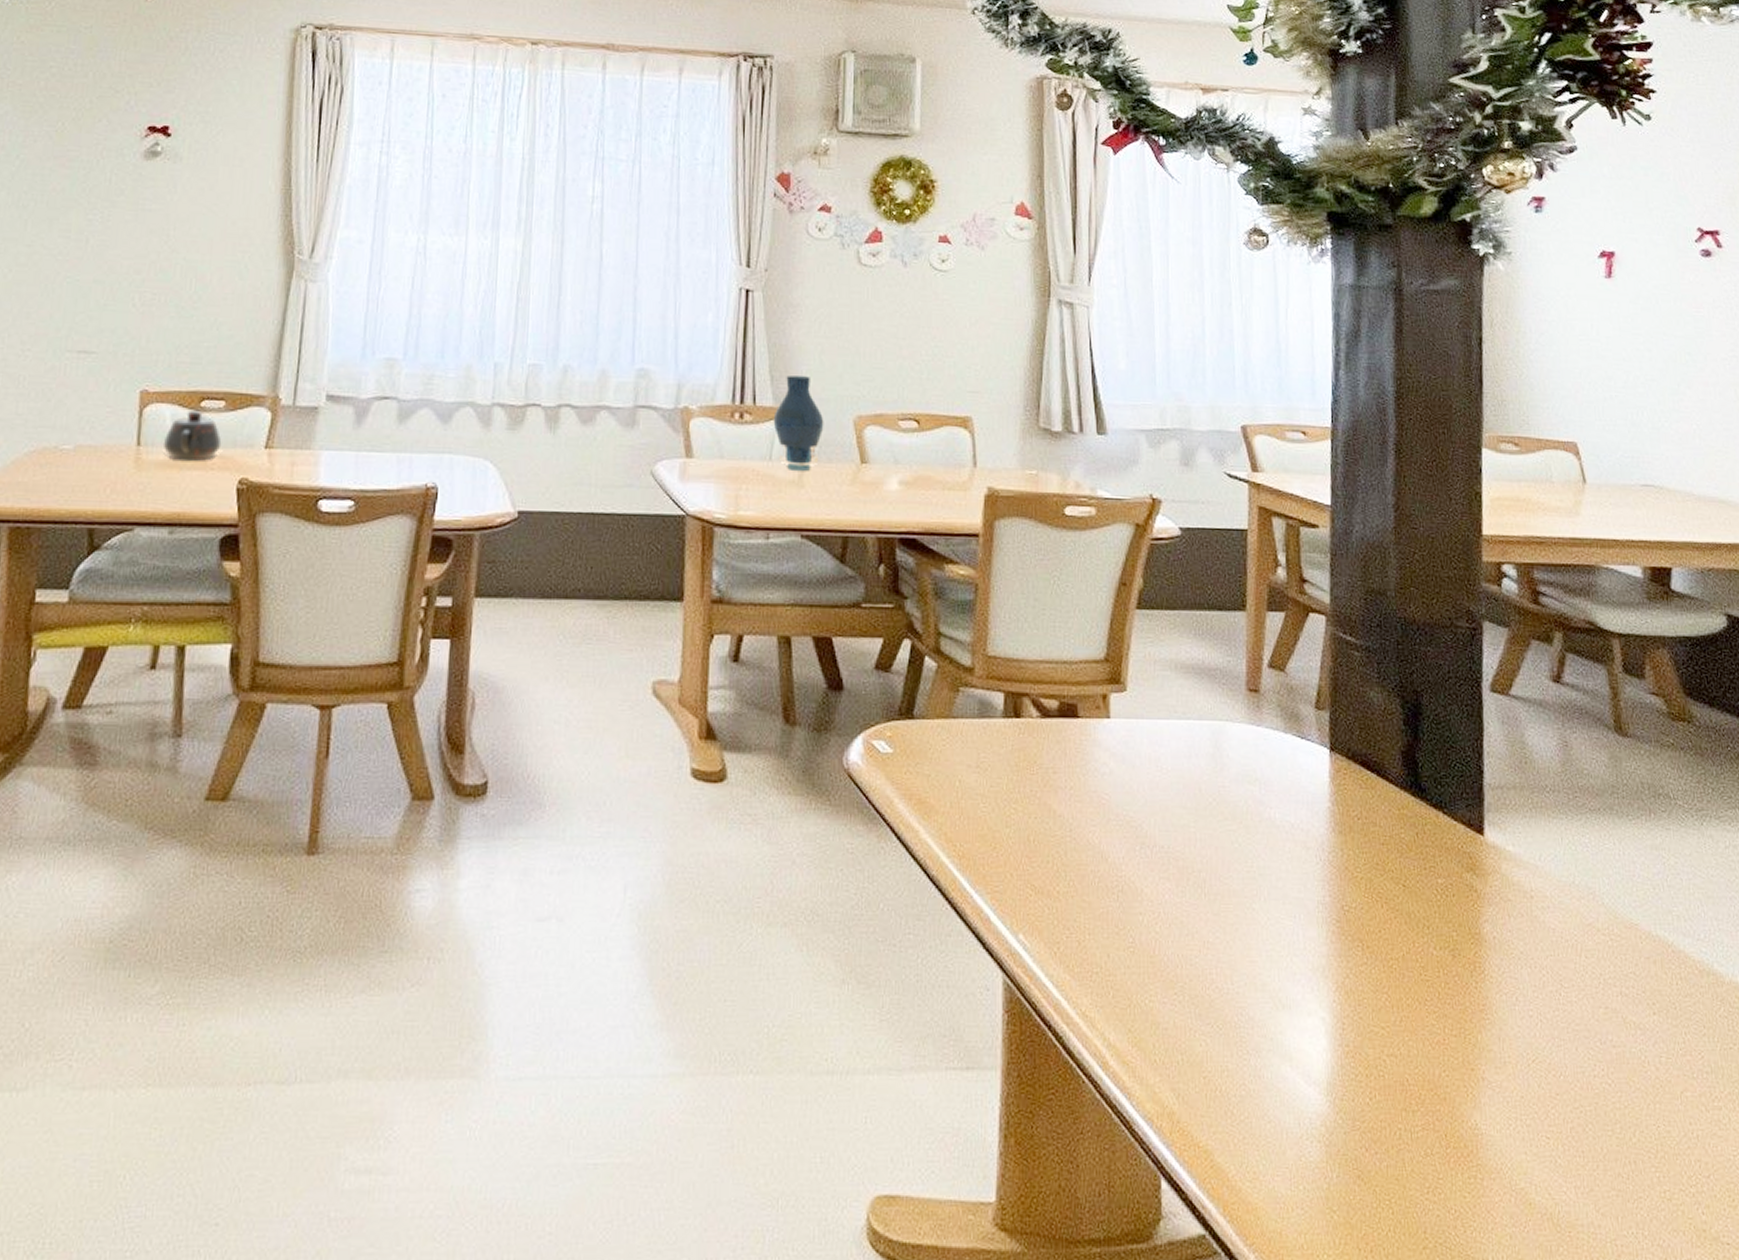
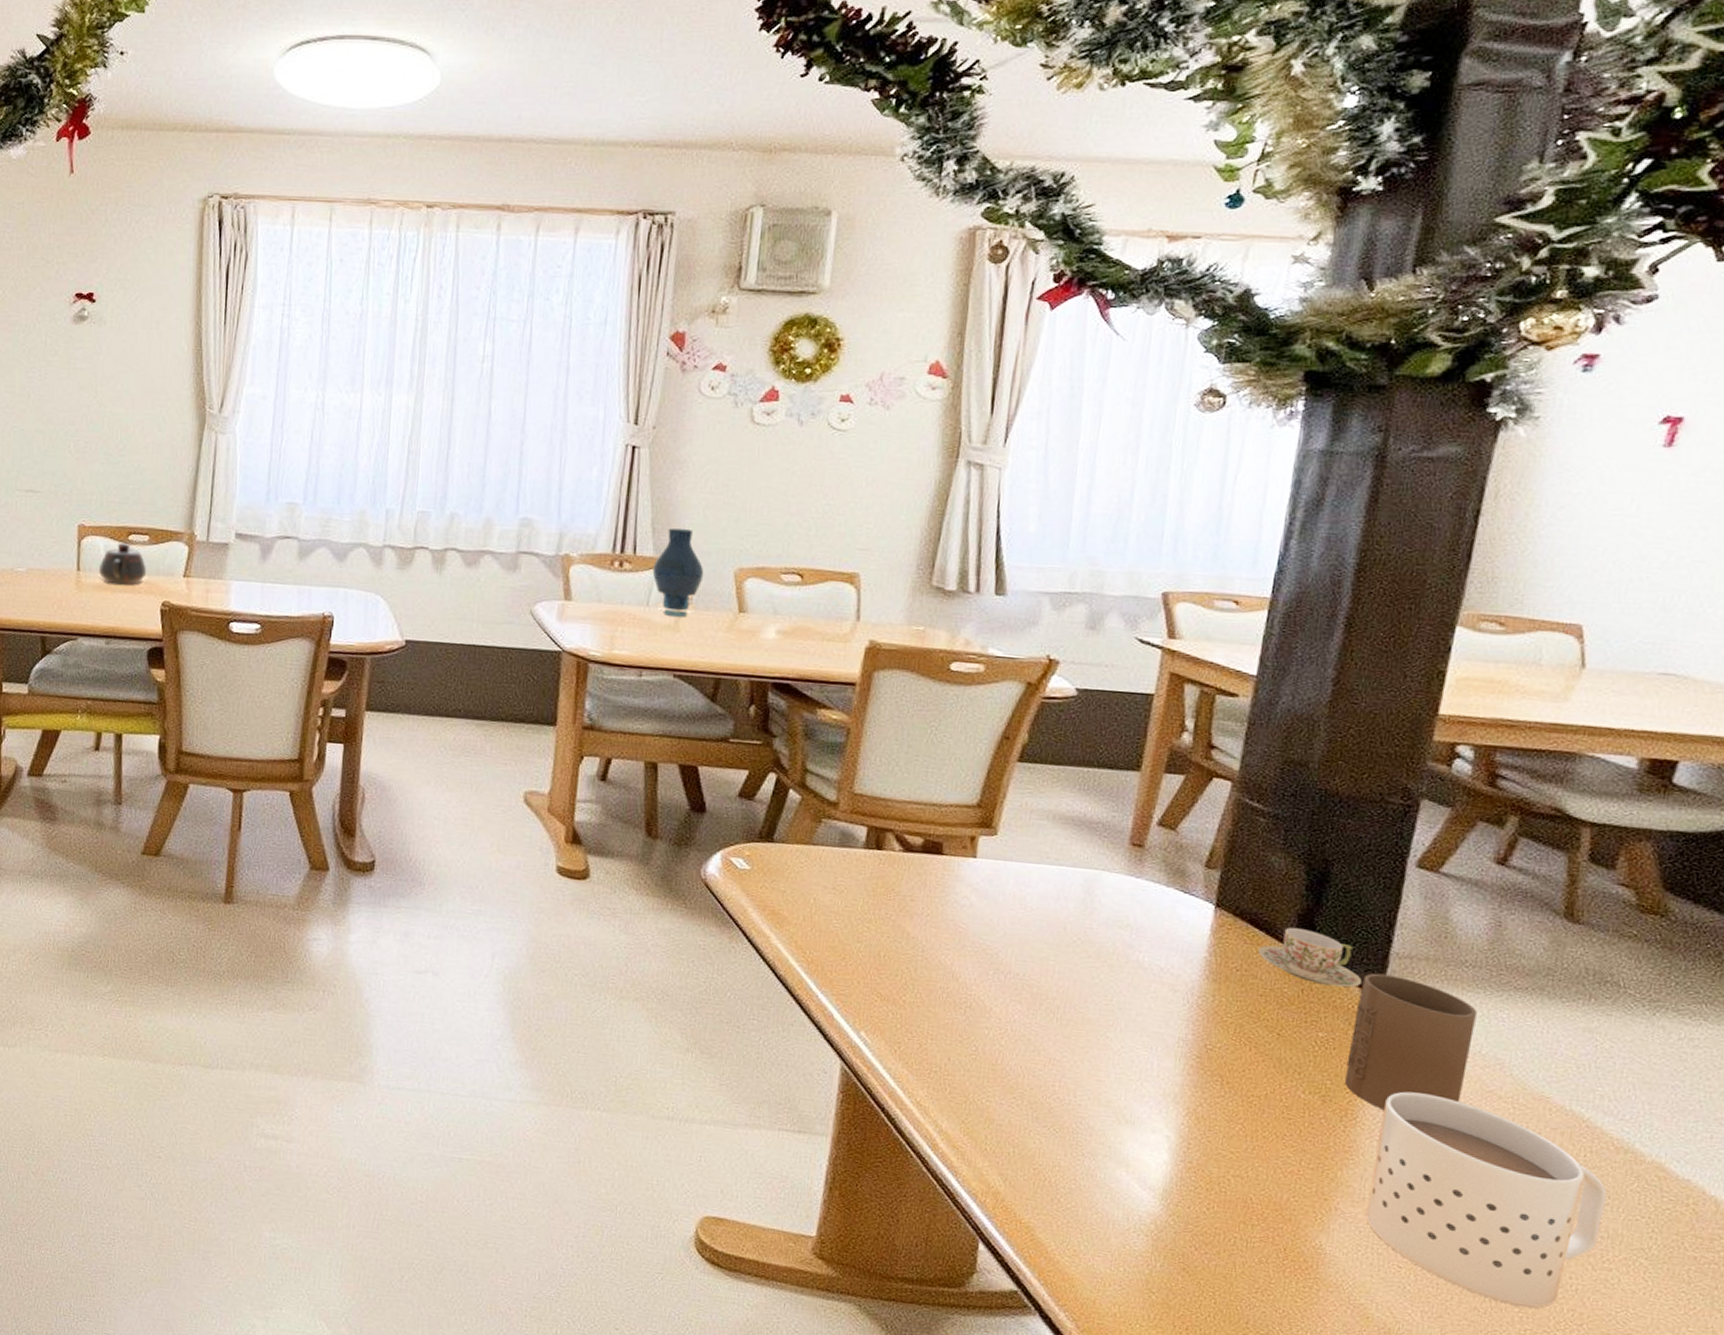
teacup: none [1373,765,1465,827] -> present [1258,927,1361,988]
cup: none [1465,807,1567,958] -> present [1344,973,1477,1110]
mug: none [1505,935,1705,1166] -> present [1366,1091,1607,1308]

